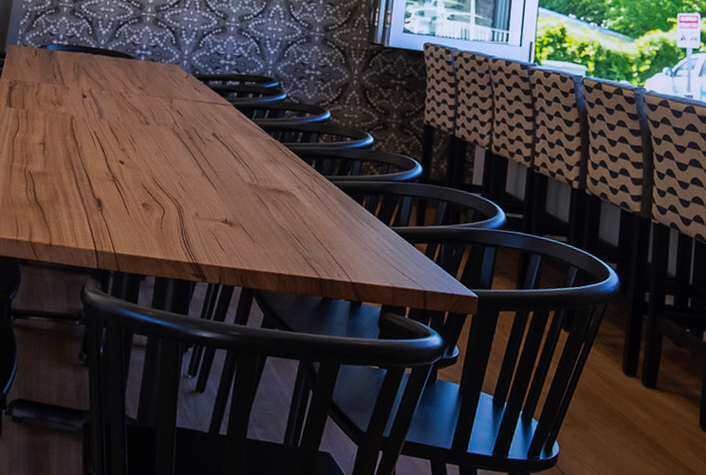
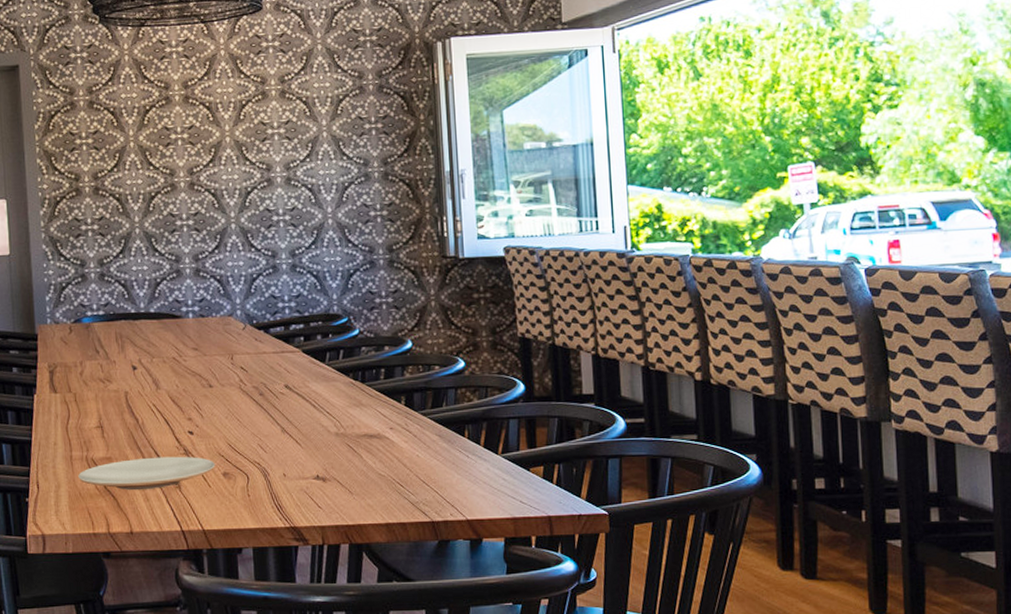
plate: none [14,177,138,208] -> present [78,456,215,490]

